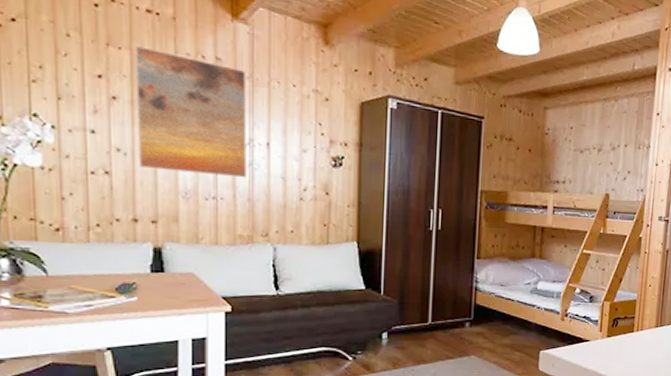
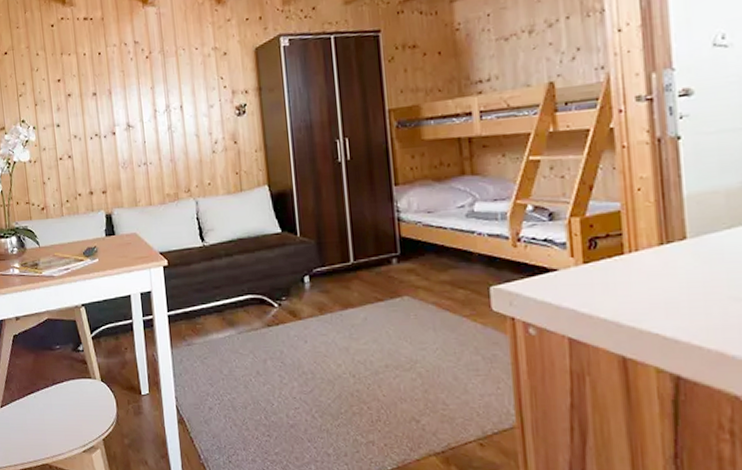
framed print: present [134,46,247,179] -> none [78,46,168,149]

